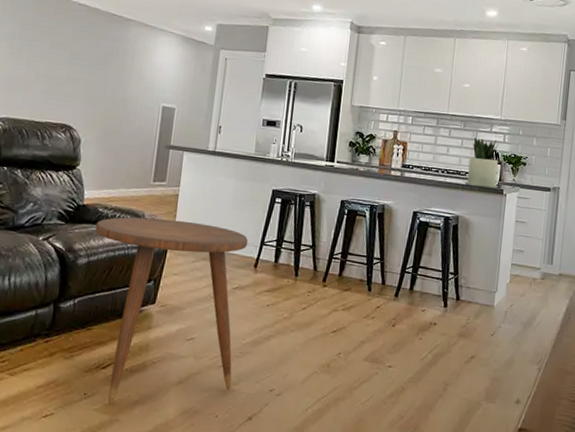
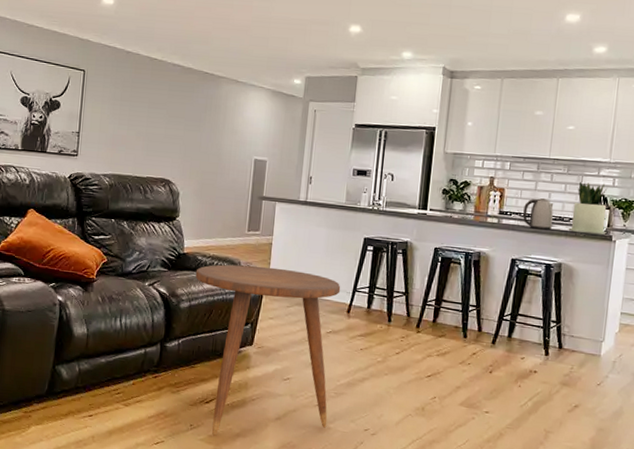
kettle: none [424,152,452,184] -> present [523,198,554,230]

